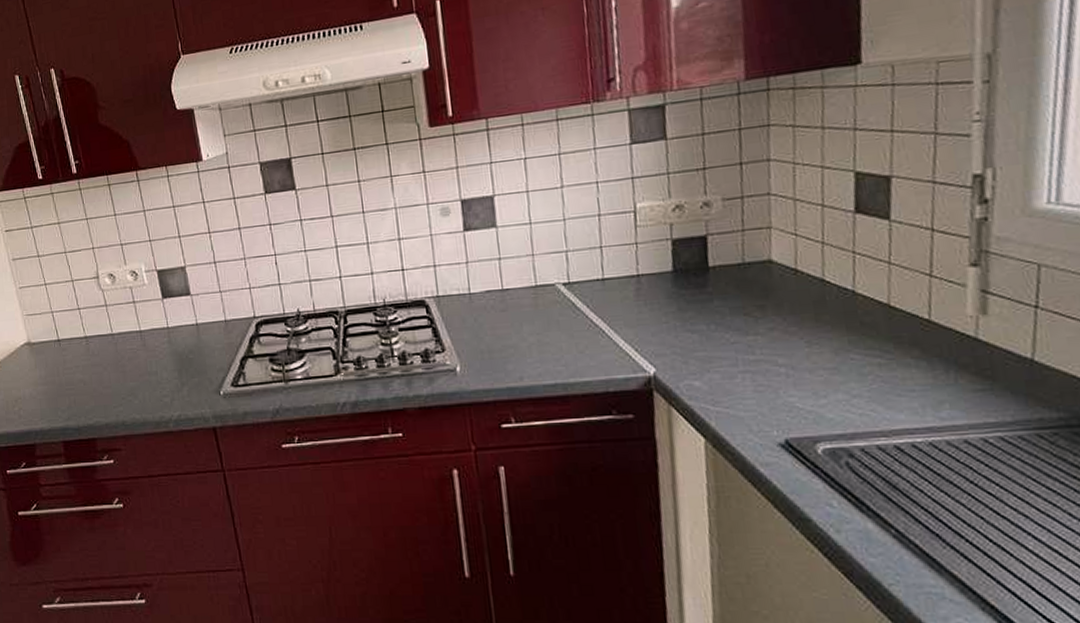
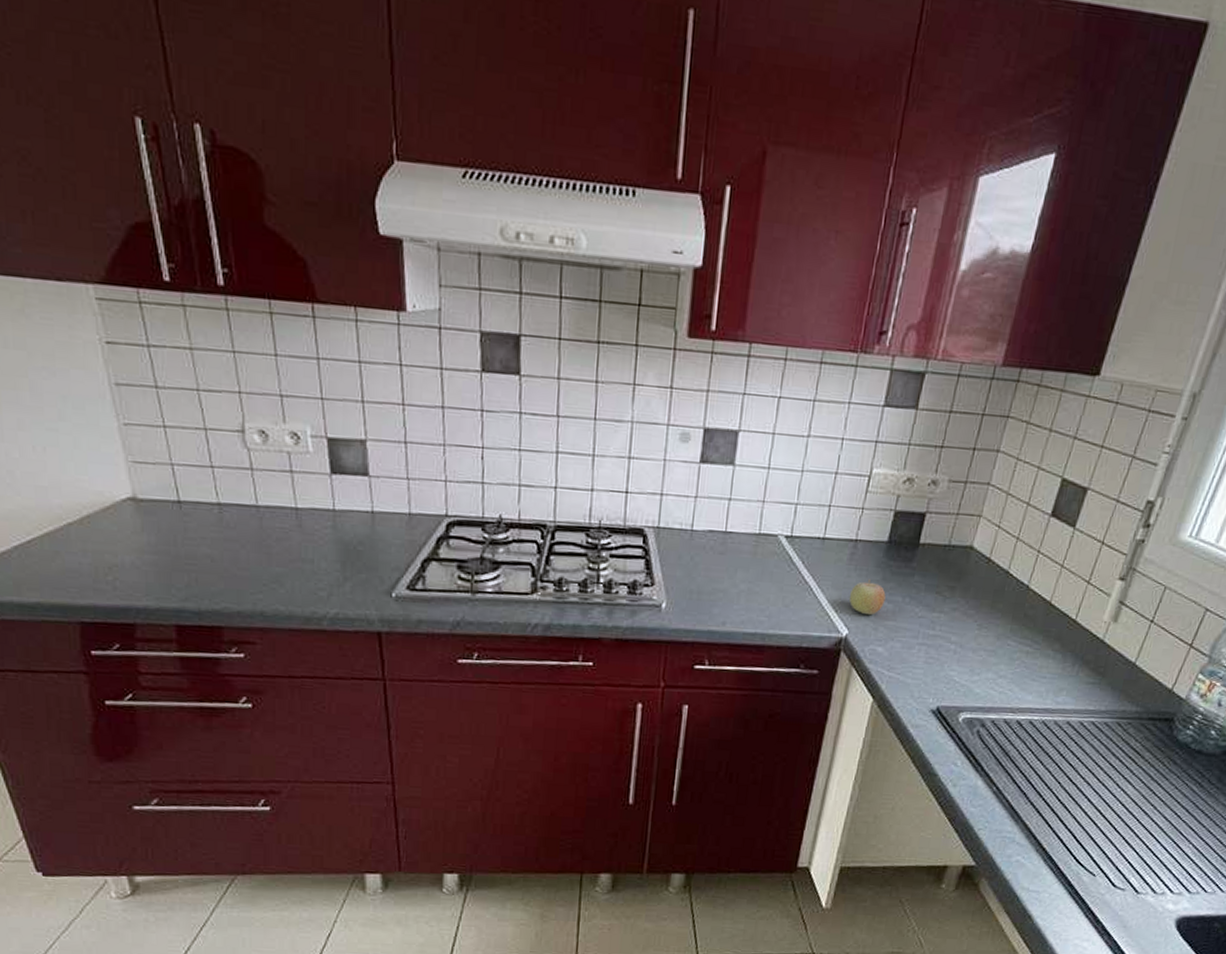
fruit: none [646,312,688,349] -> present [849,579,886,616]

